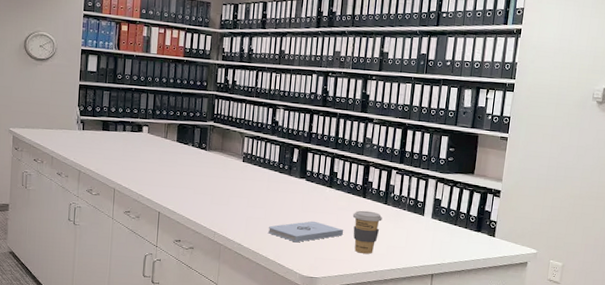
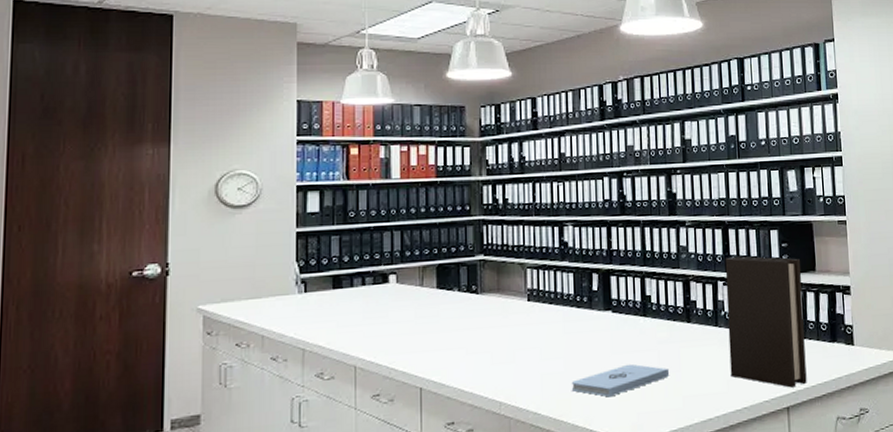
coffee cup: present [352,210,383,254] -> none [677,338,715,397]
binder: none [391,152,463,261] -> present [725,256,807,388]

